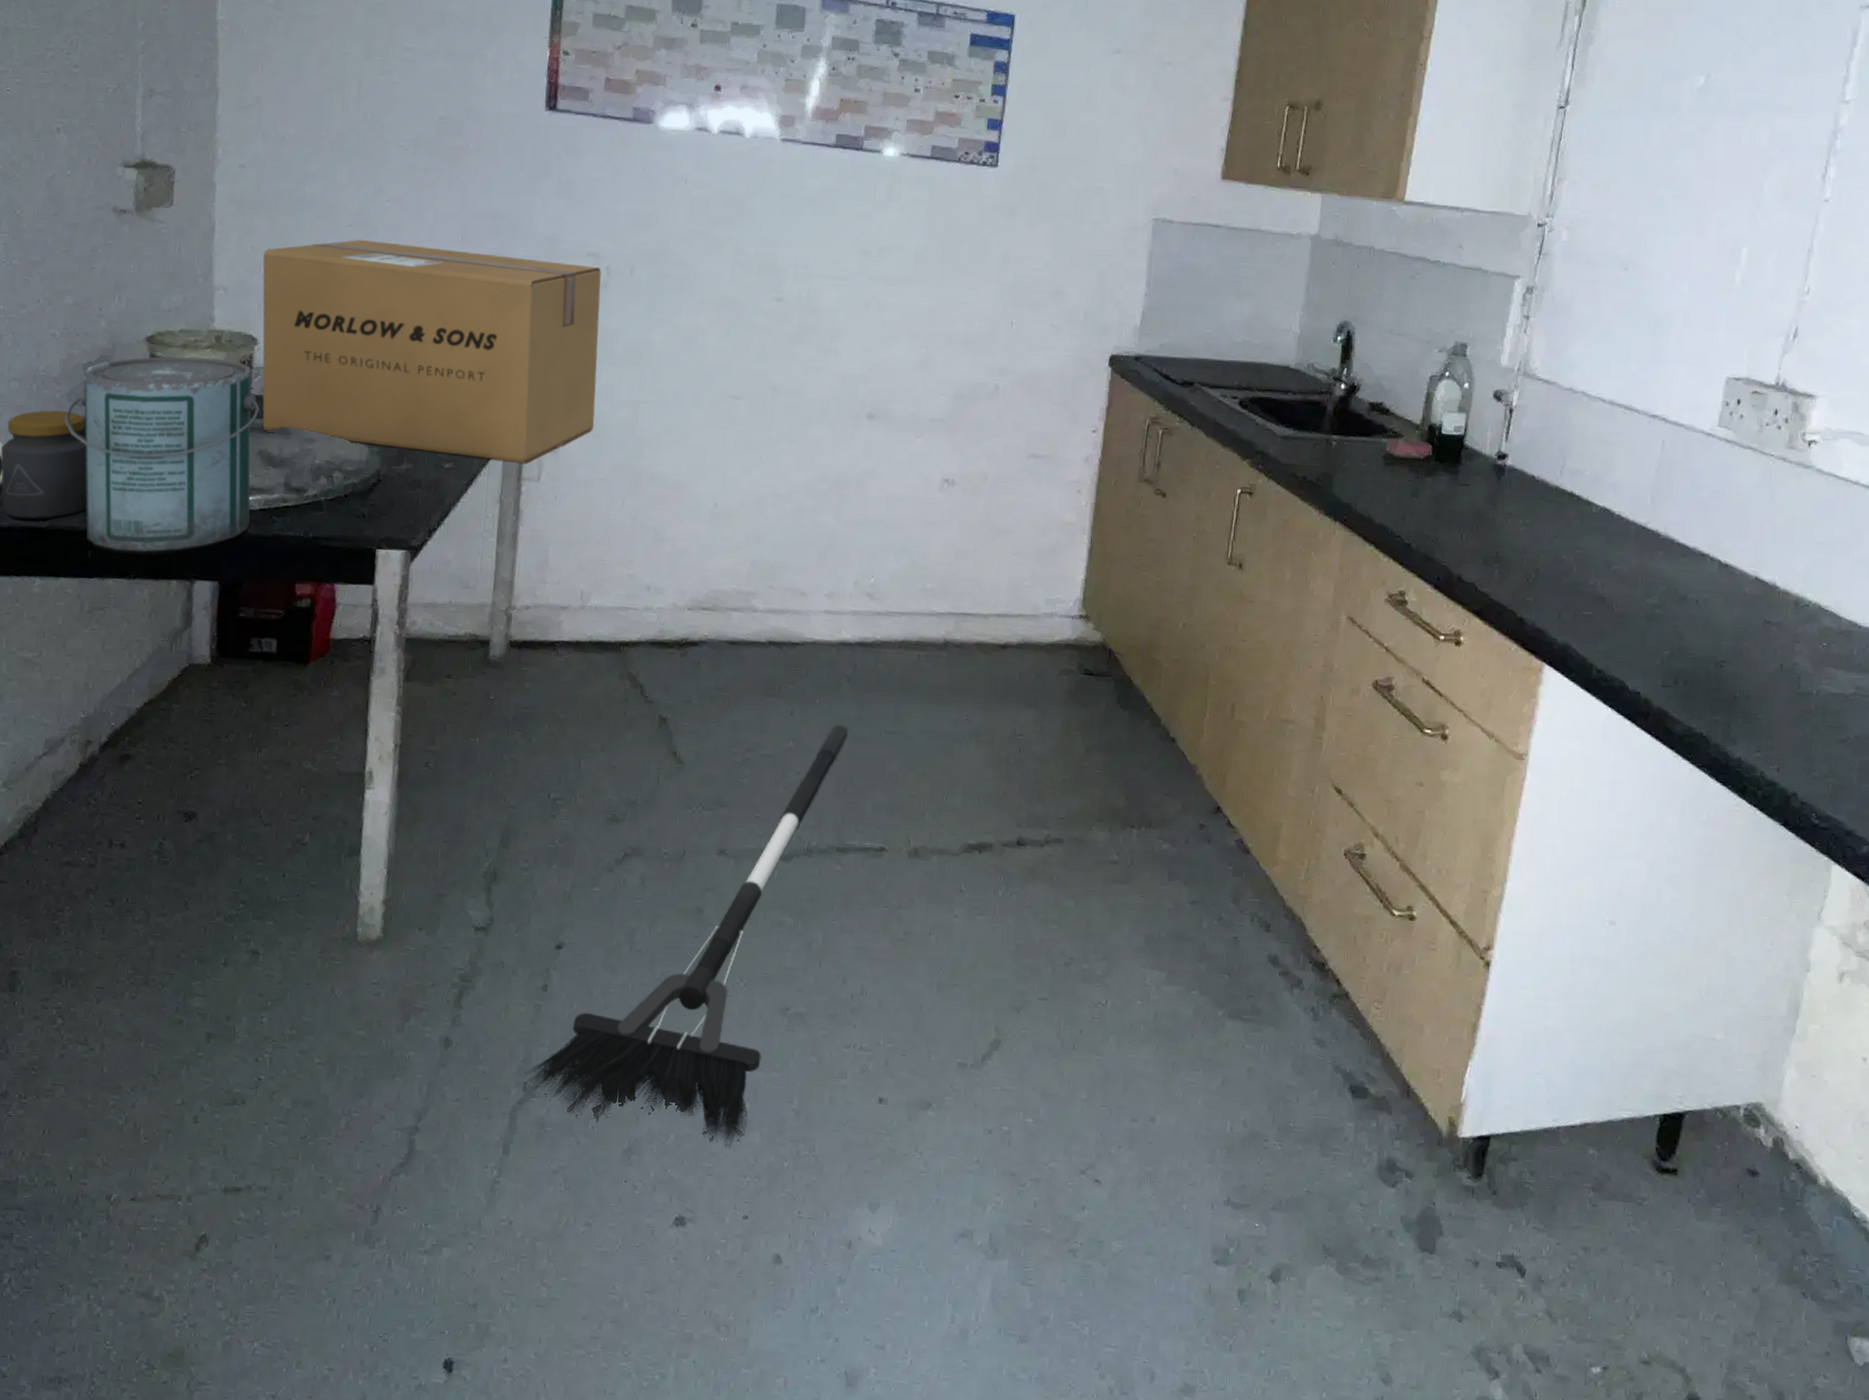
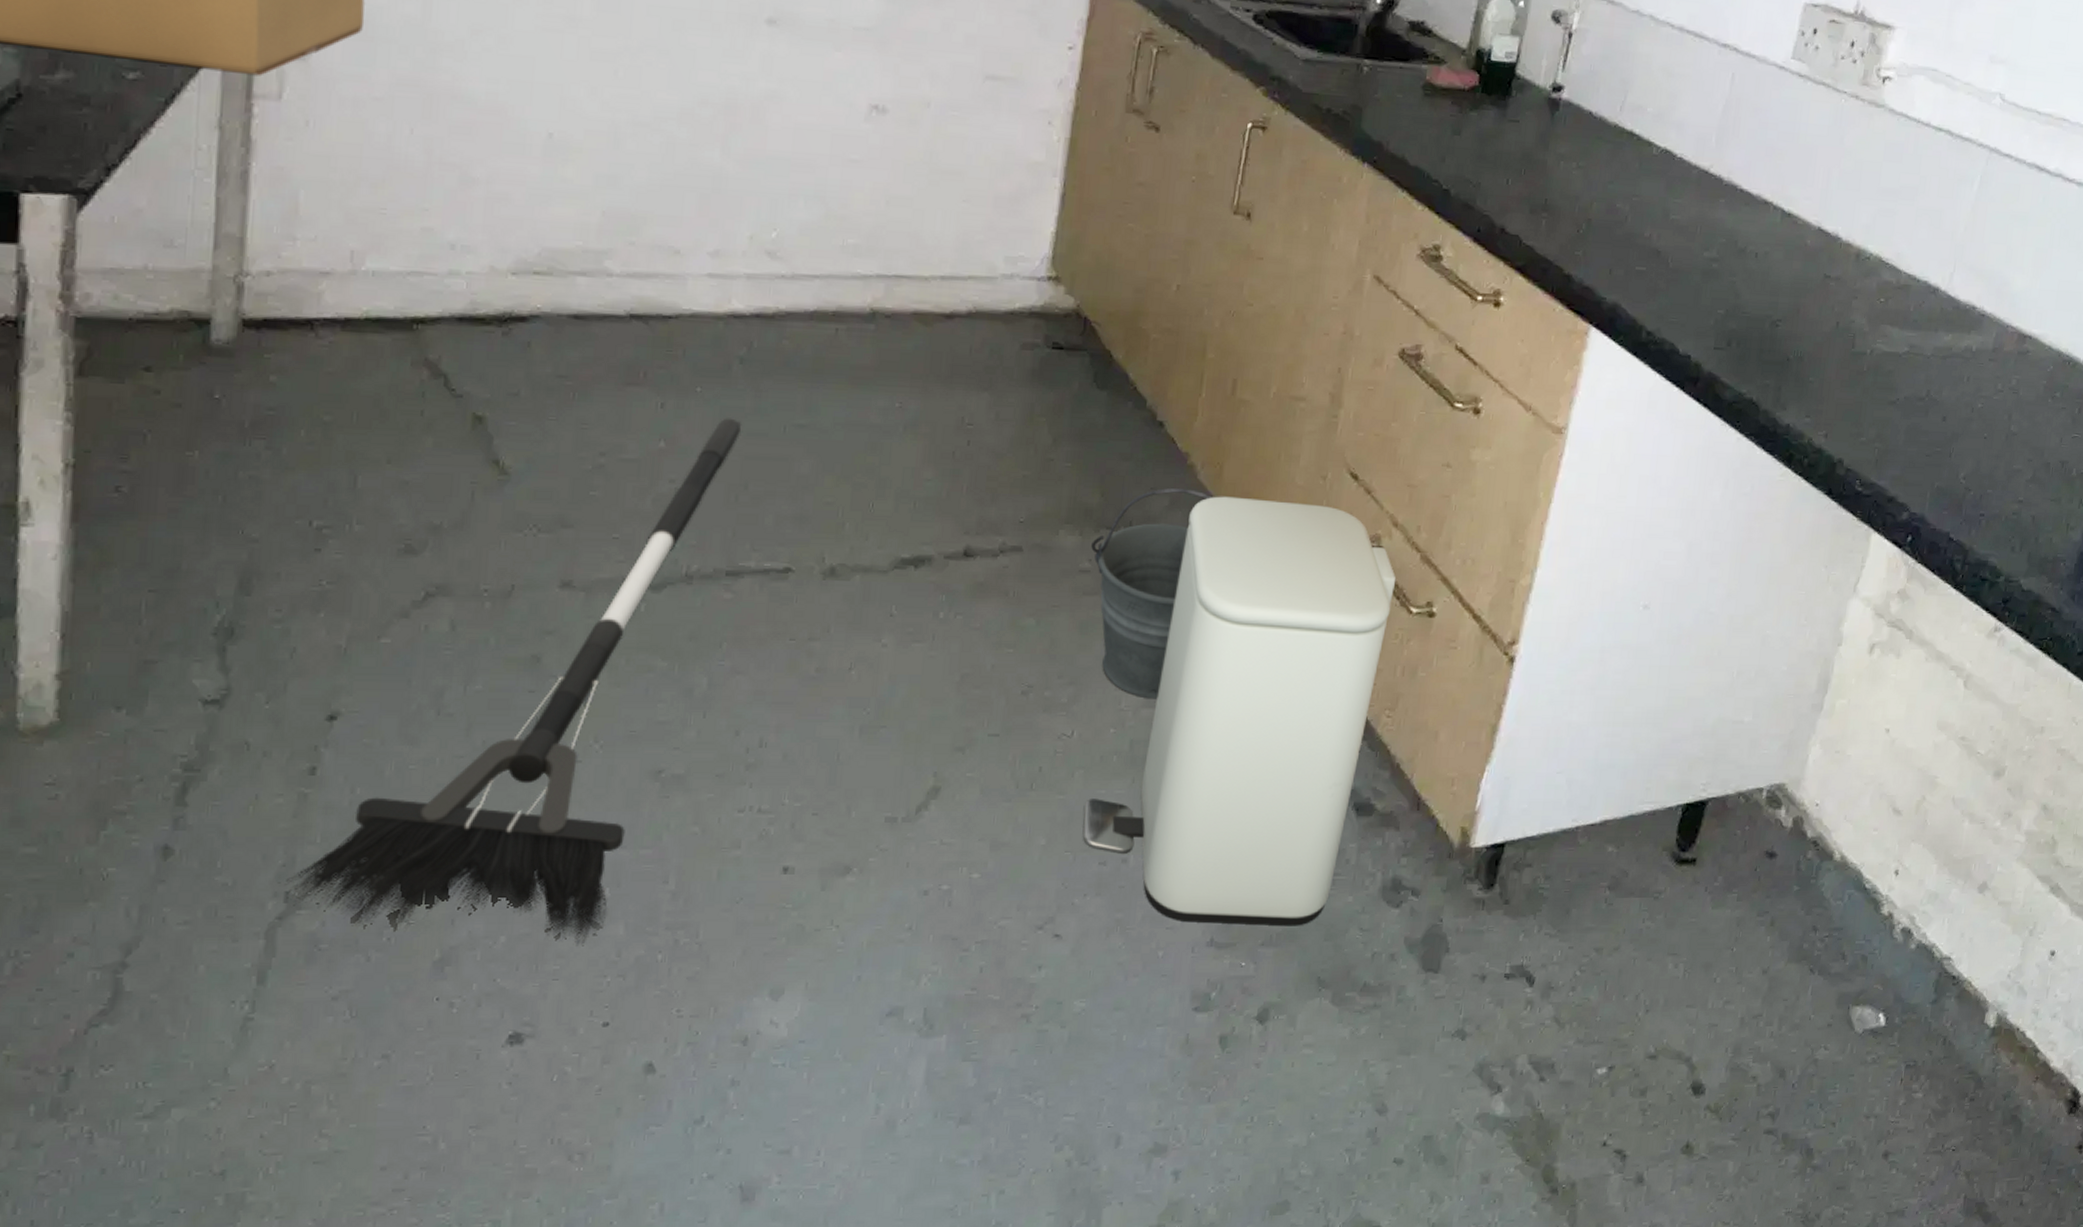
pedal bin: none [1116,803,1379,1195] -> present [1082,496,1397,927]
bucket: none [1119,795,1218,978] -> present [1091,488,1212,699]

